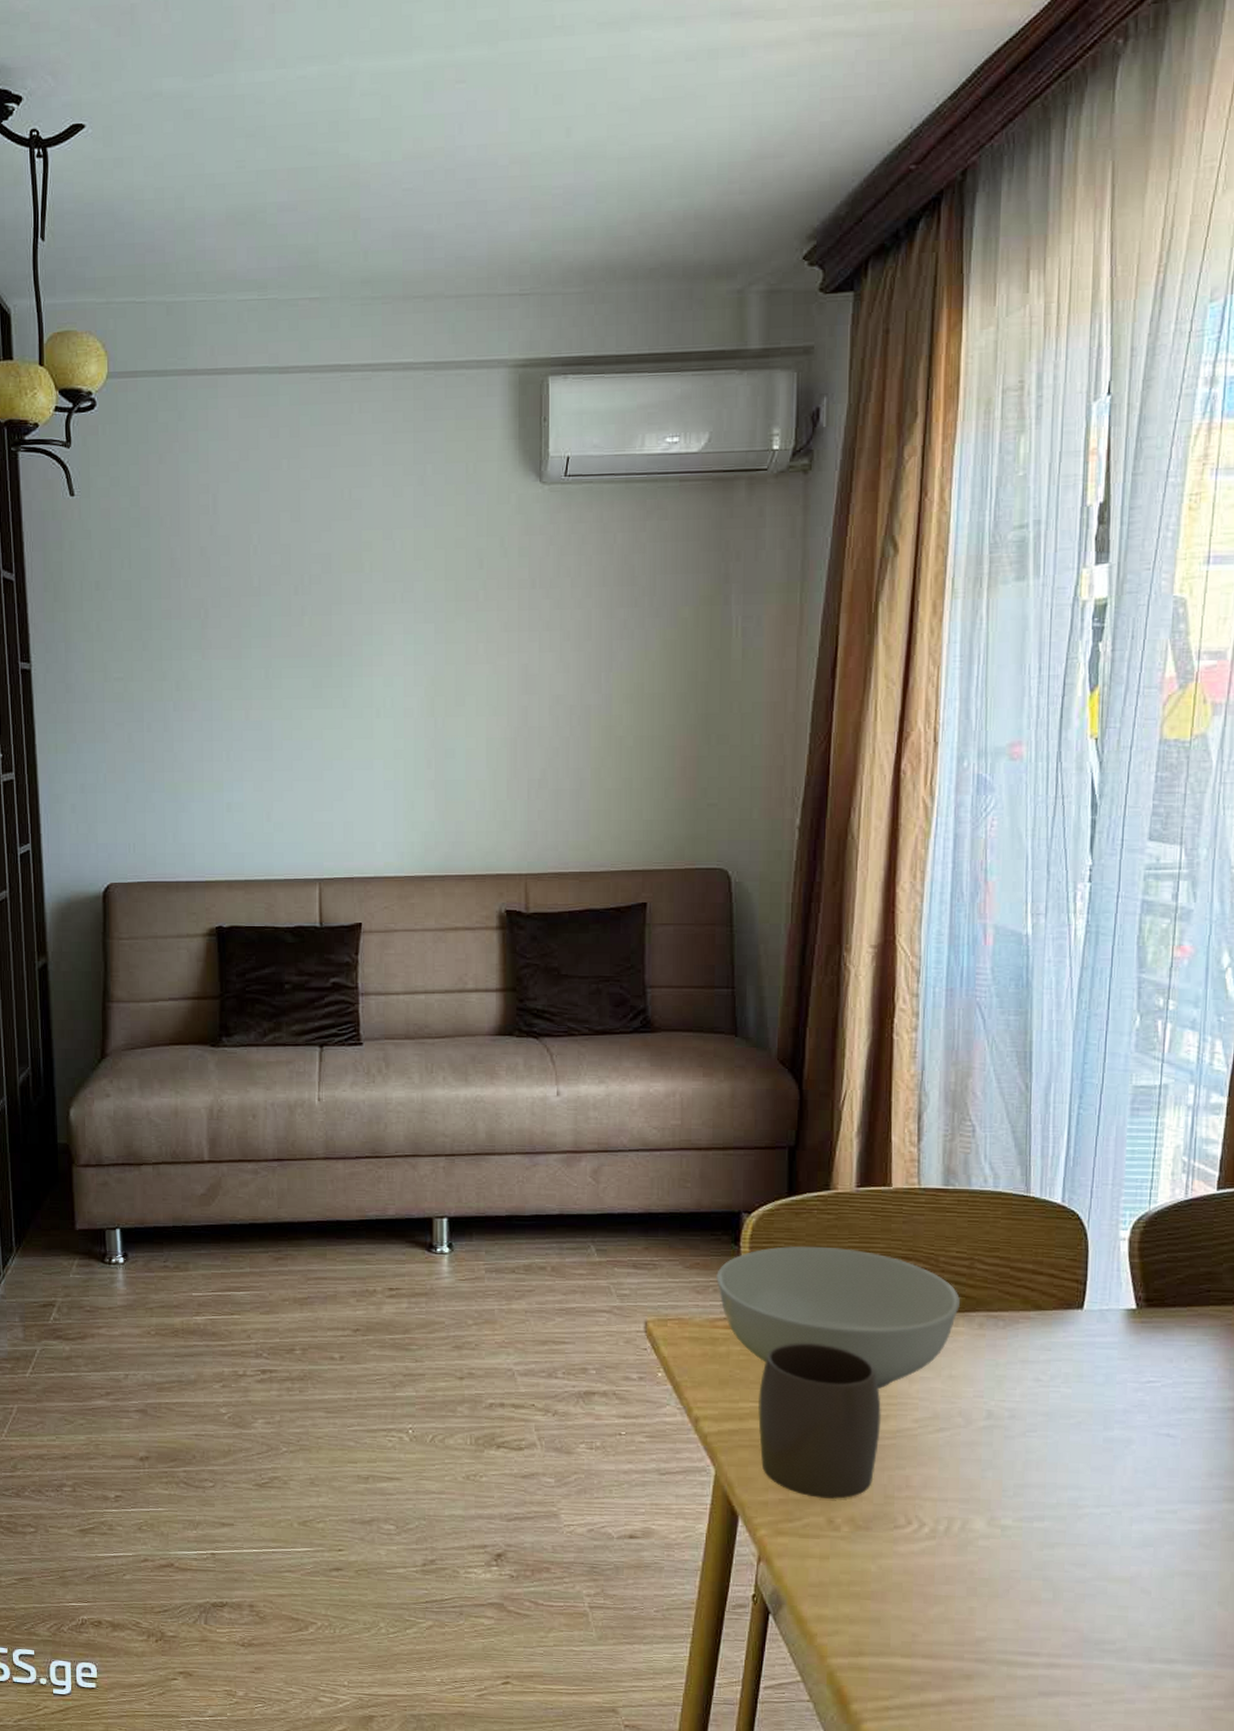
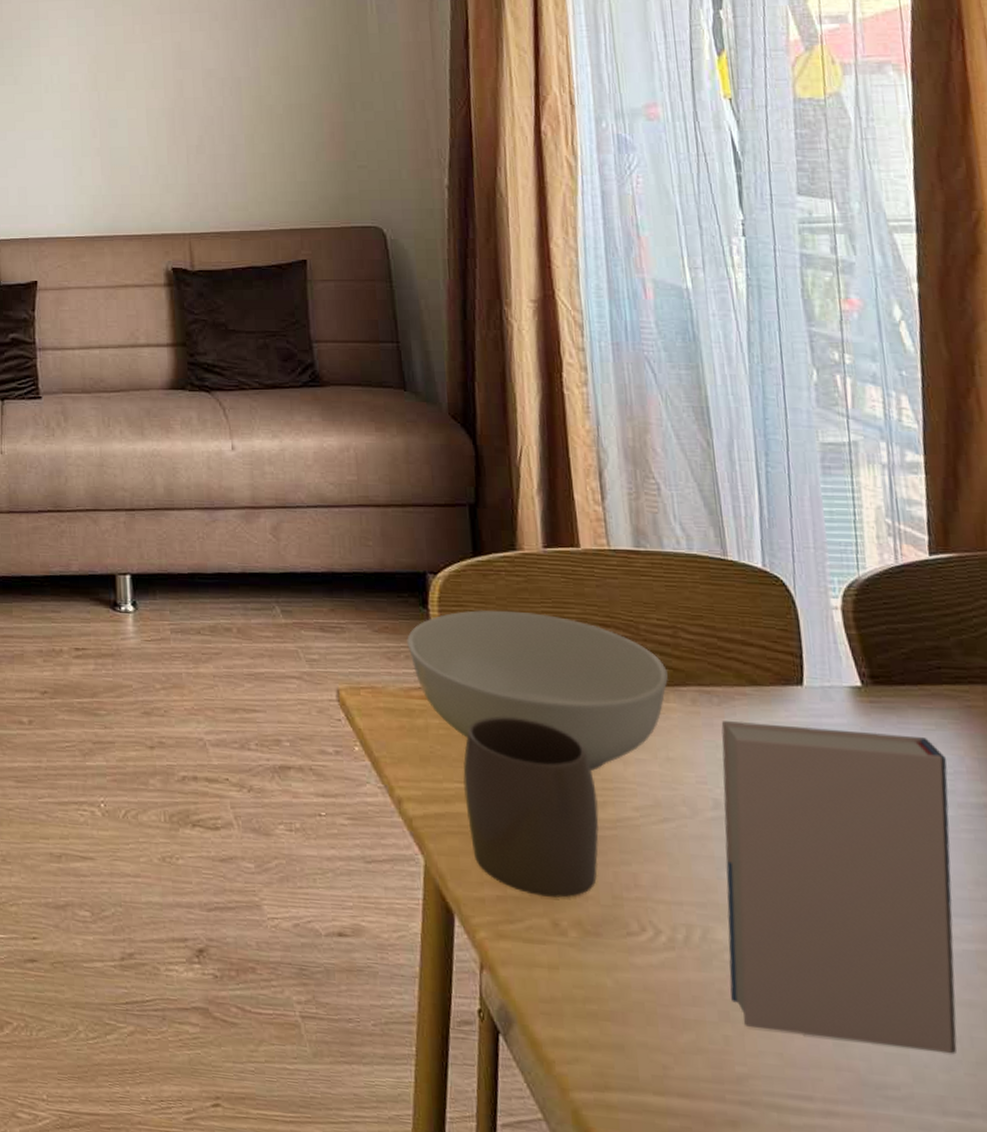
book: none [979,1342,1202,1613] -> present [721,721,958,1053]

